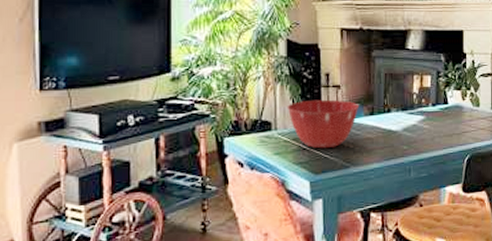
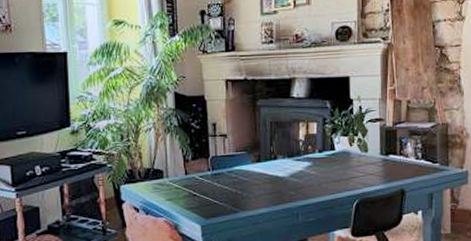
mixing bowl: present [287,99,360,149] -> none [177,148,246,195]

